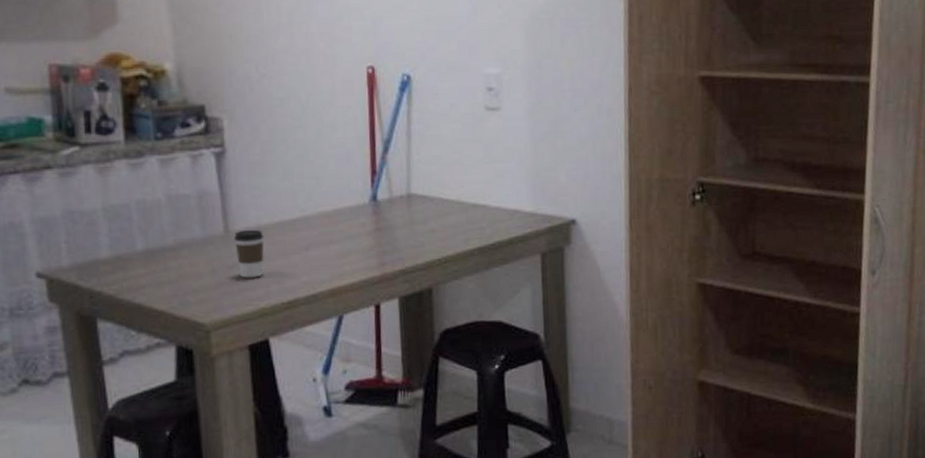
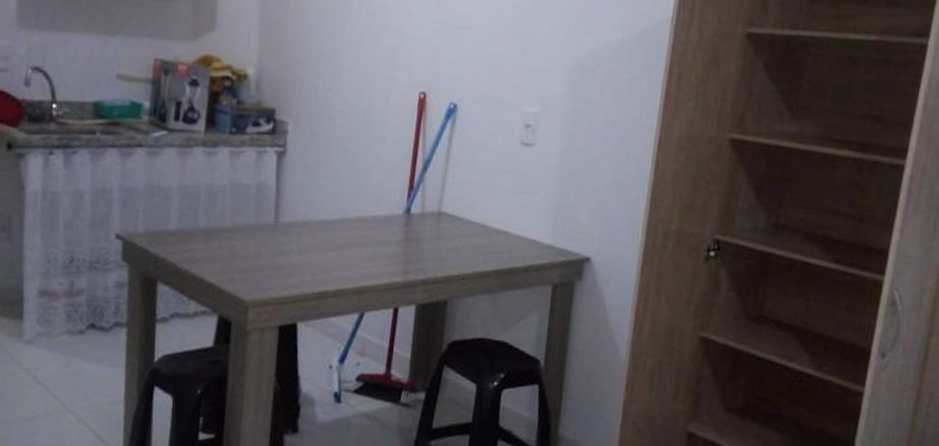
coffee cup: present [234,229,264,278] -> none [281,223,308,267]

